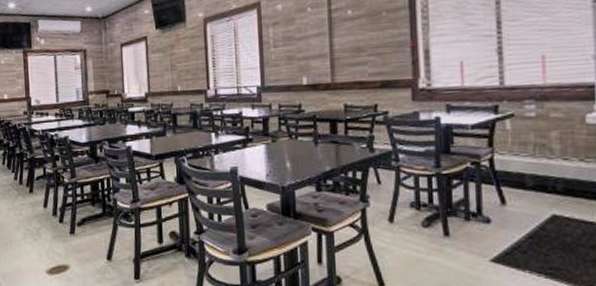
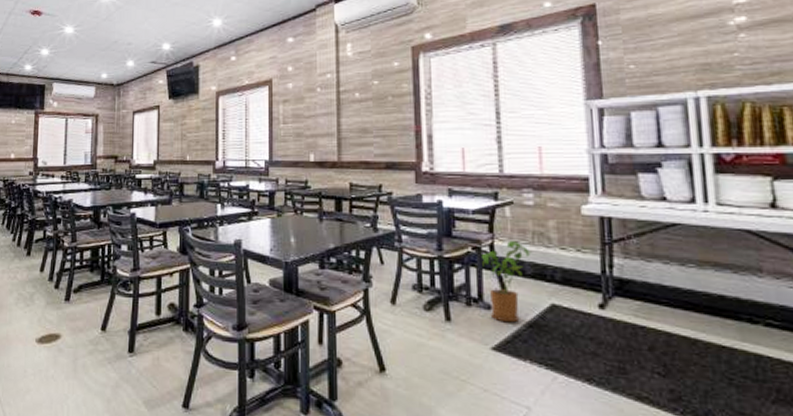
house plant: none [481,154,534,235] -> present [482,241,533,323]

